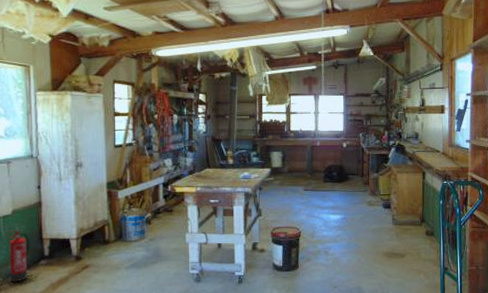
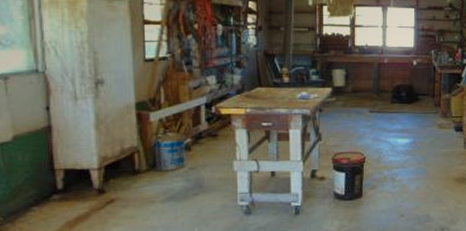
fire extinguisher: present [9,230,30,282] -> none [10,160,38,221]

